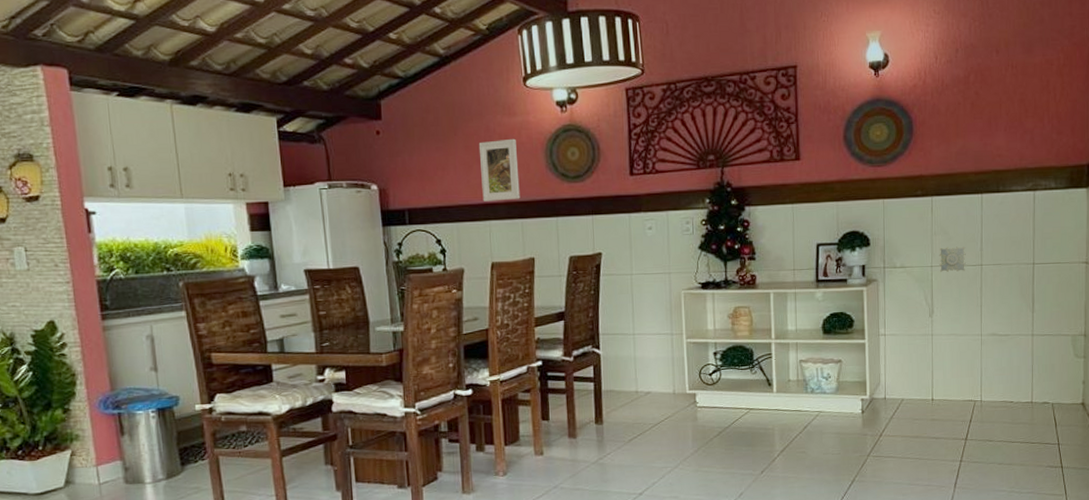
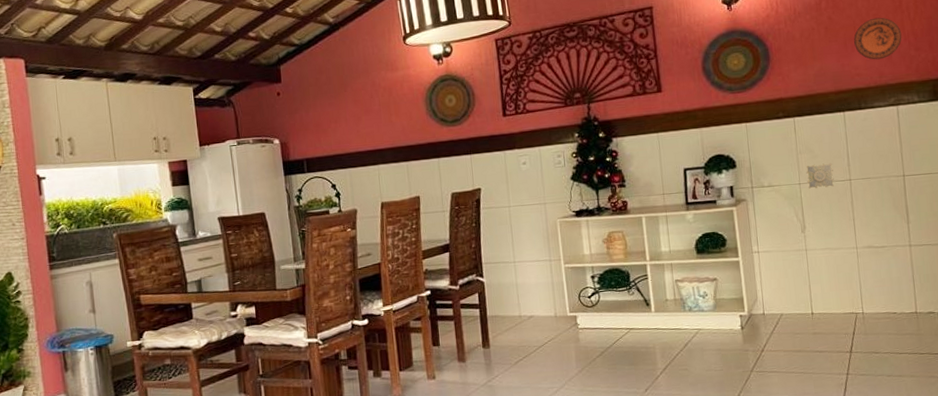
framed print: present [478,138,520,202] -> none [366,90,405,148]
decorative plate: none [999,96,1046,141] -> present [854,17,902,60]

